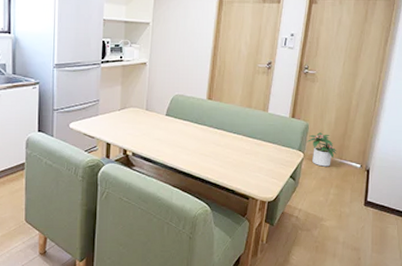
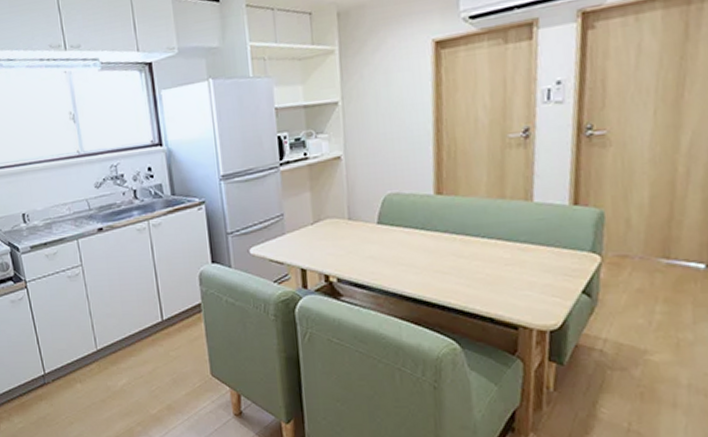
potted plant: present [306,132,337,167] -> none [603,221,660,273]

